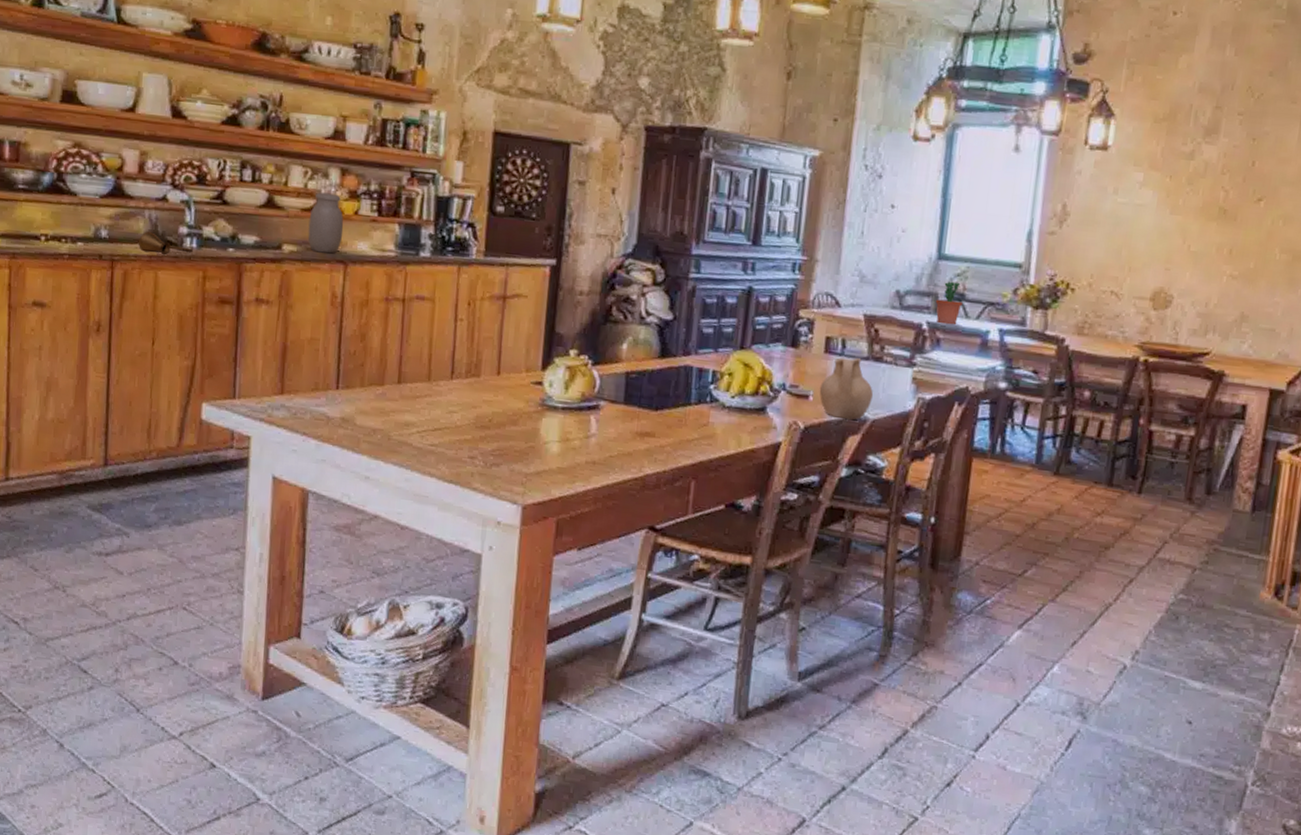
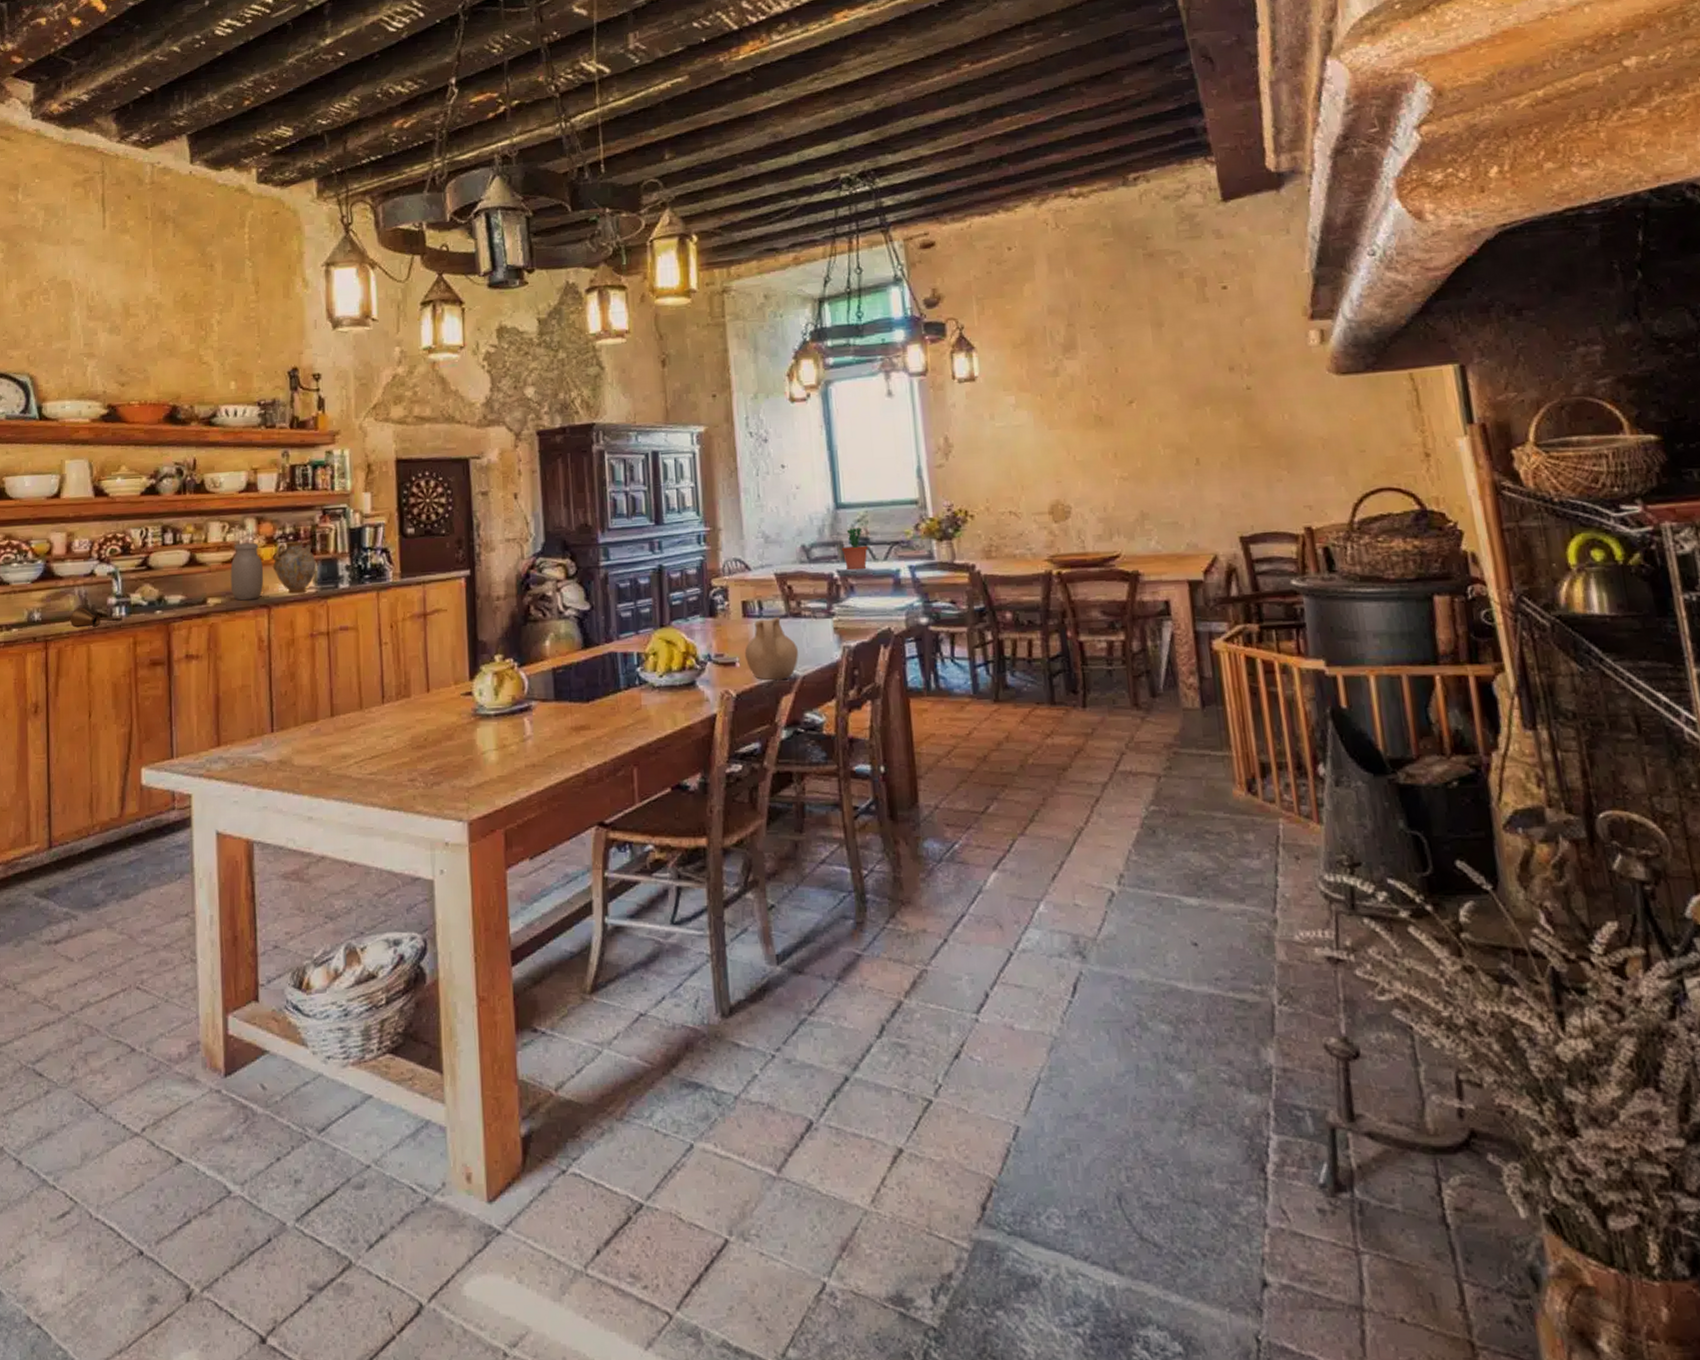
ceramic jug: none [353,199,399,256] -> present [272,540,316,595]

